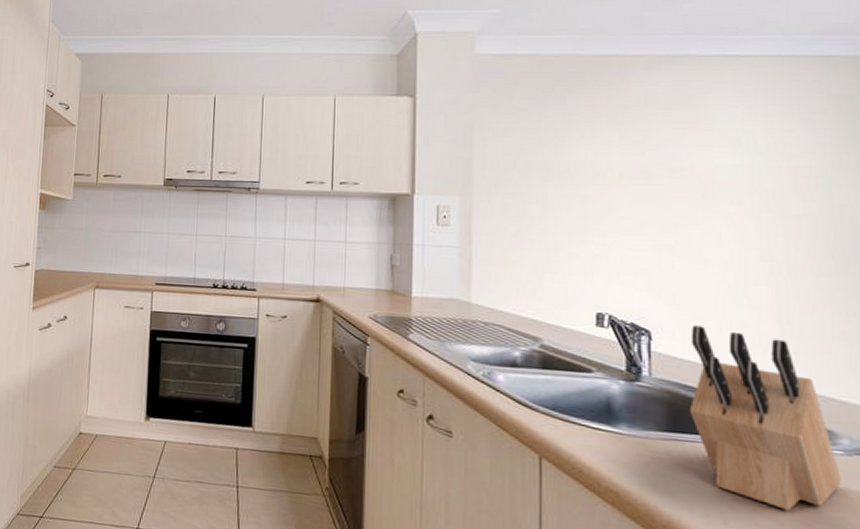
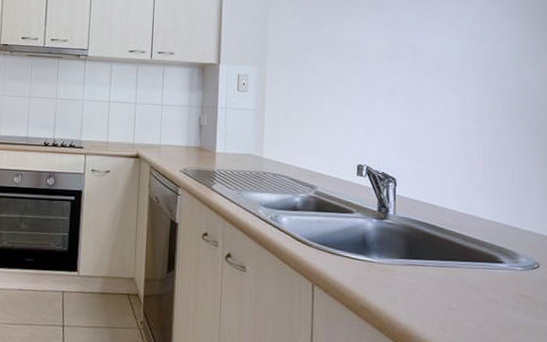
knife block: present [689,325,841,510] -> none [421,173,520,315]

